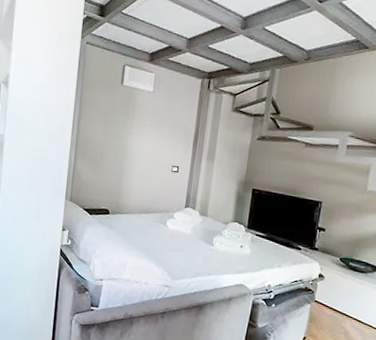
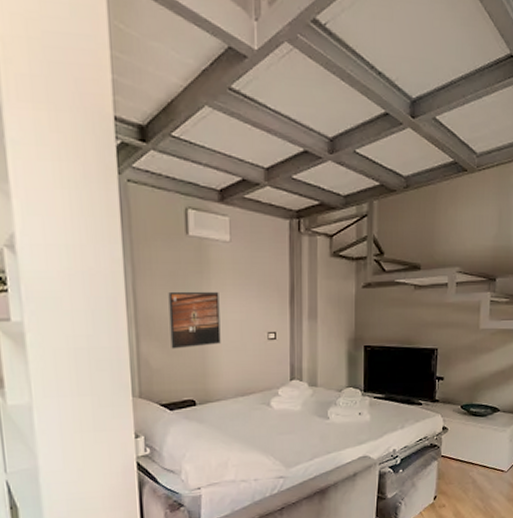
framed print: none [98,126,139,170] -> present [168,292,221,349]

